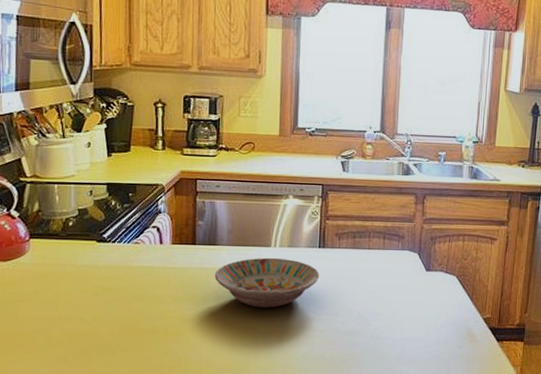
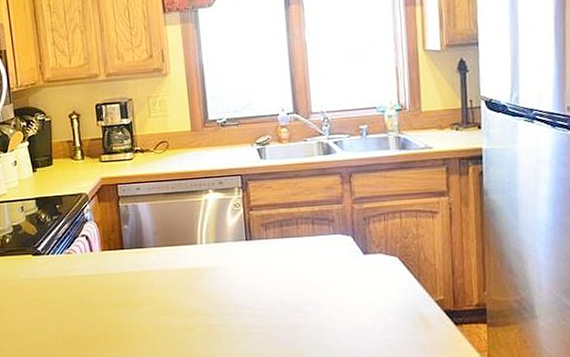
bowl: present [214,257,320,308] -> none [145,255,251,308]

